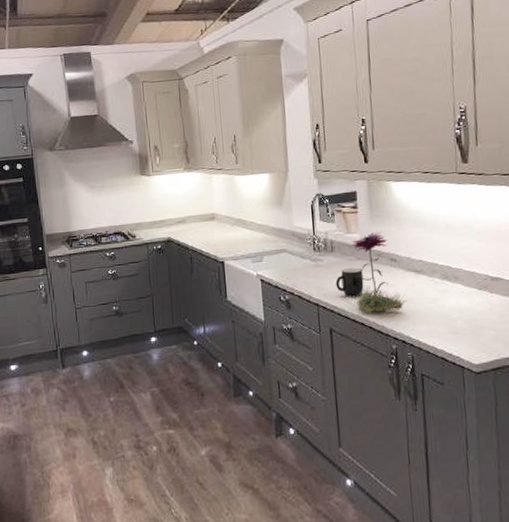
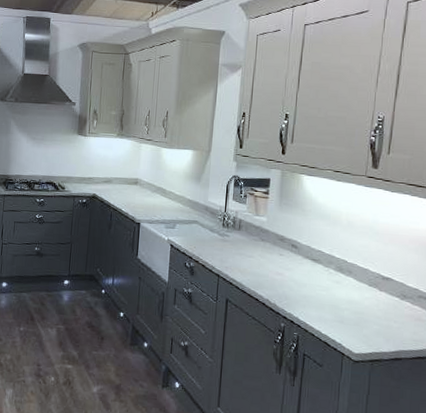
mug: present [335,267,364,297] -> none [238,247,265,274]
flower: present [351,231,407,314] -> none [252,218,301,293]

